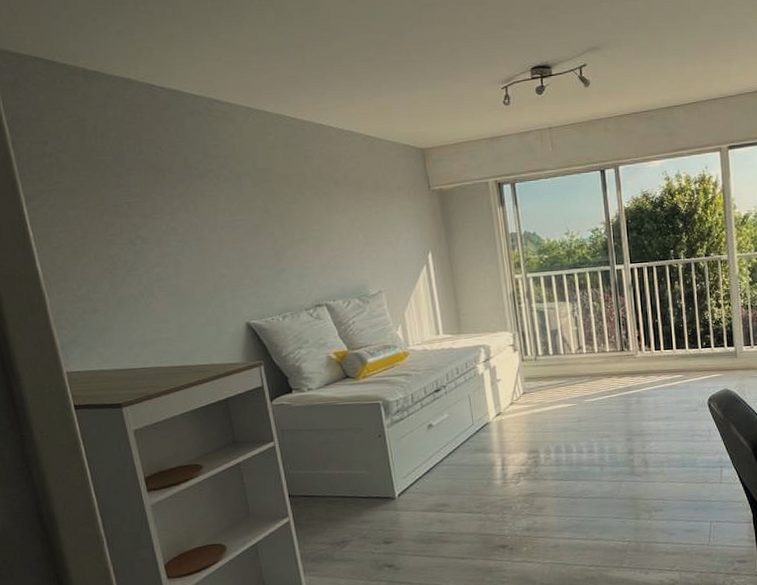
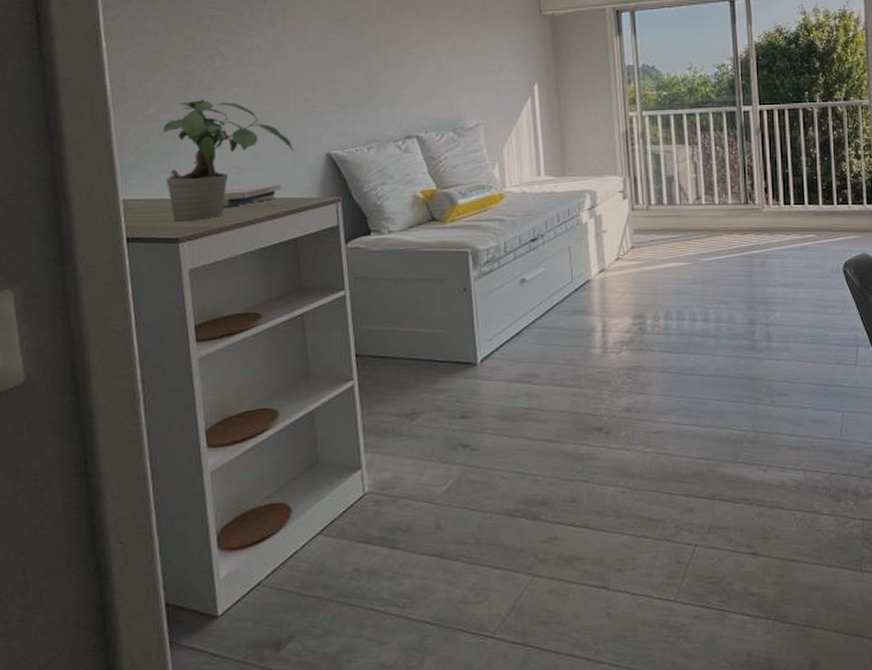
potted plant: none [95,280,216,389] -> present [162,100,293,221]
books: none [157,352,208,375] -> present [223,184,281,207]

